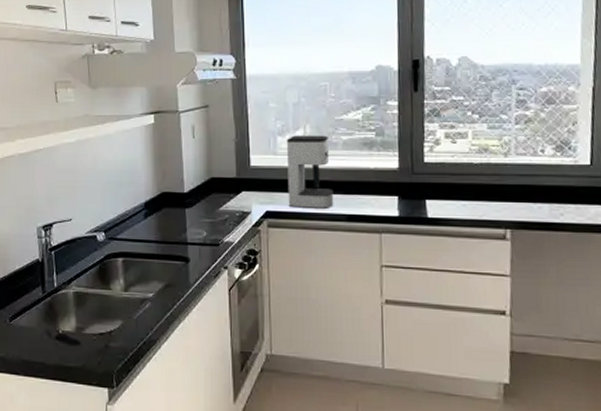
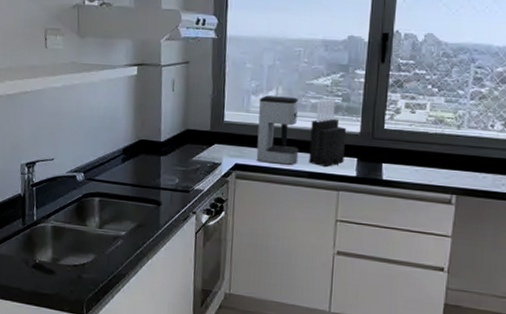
knife block: none [344,134,384,208] -> present [309,98,346,167]

